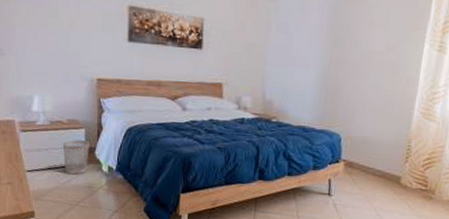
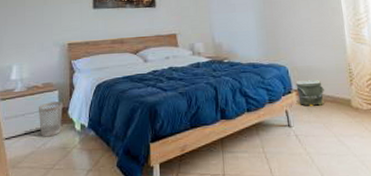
bag: none [345,151,375,179] -> present [296,79,324,106]

